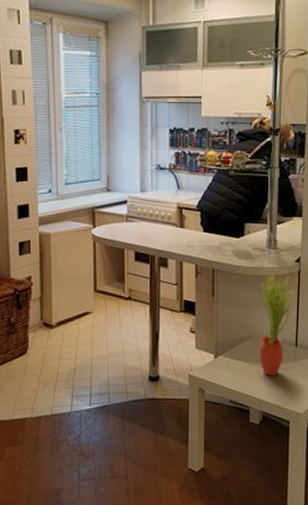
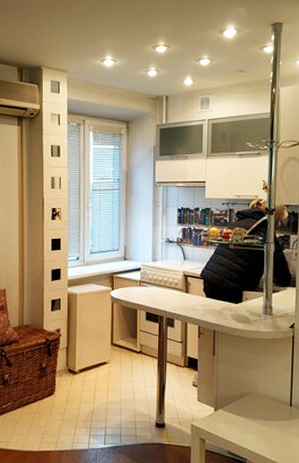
potted plant: present [260,272,296,376] -> none [256,336,290,432]

